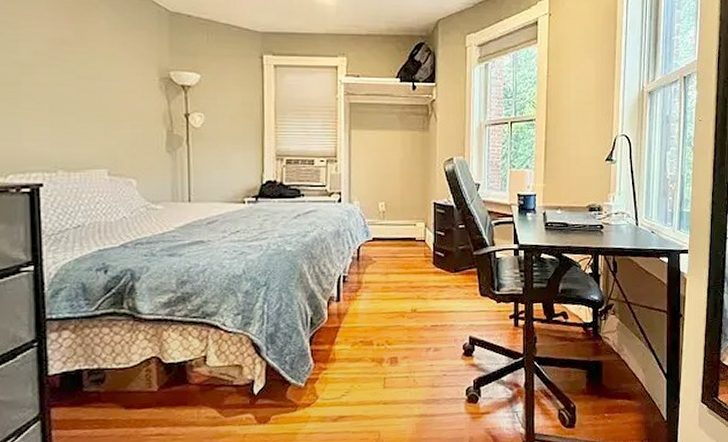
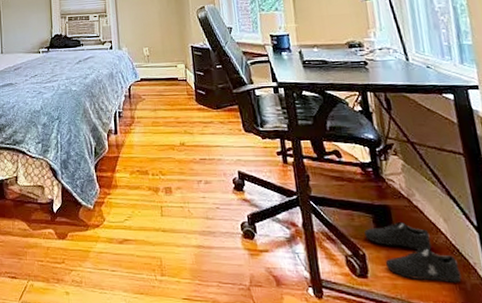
shoe: none [578,374,648,425] -> present [364,221,462,283]

